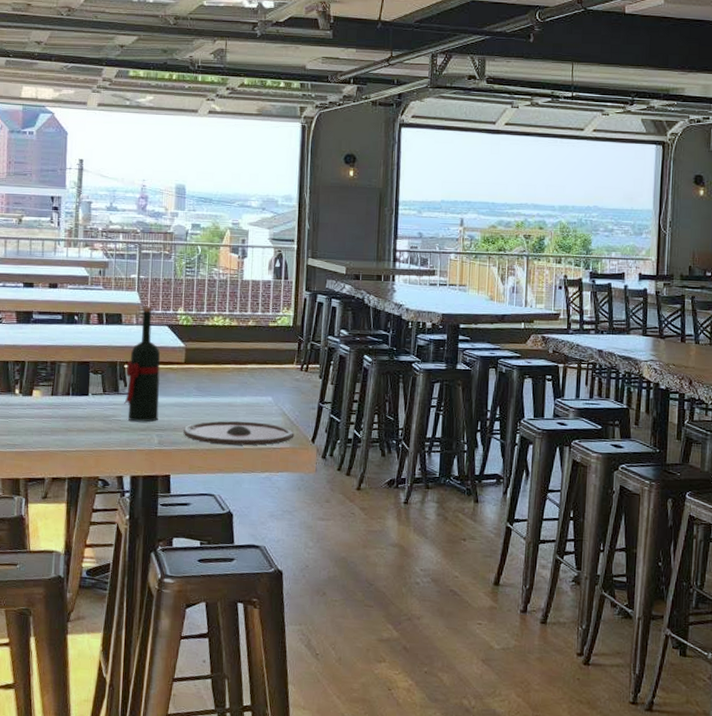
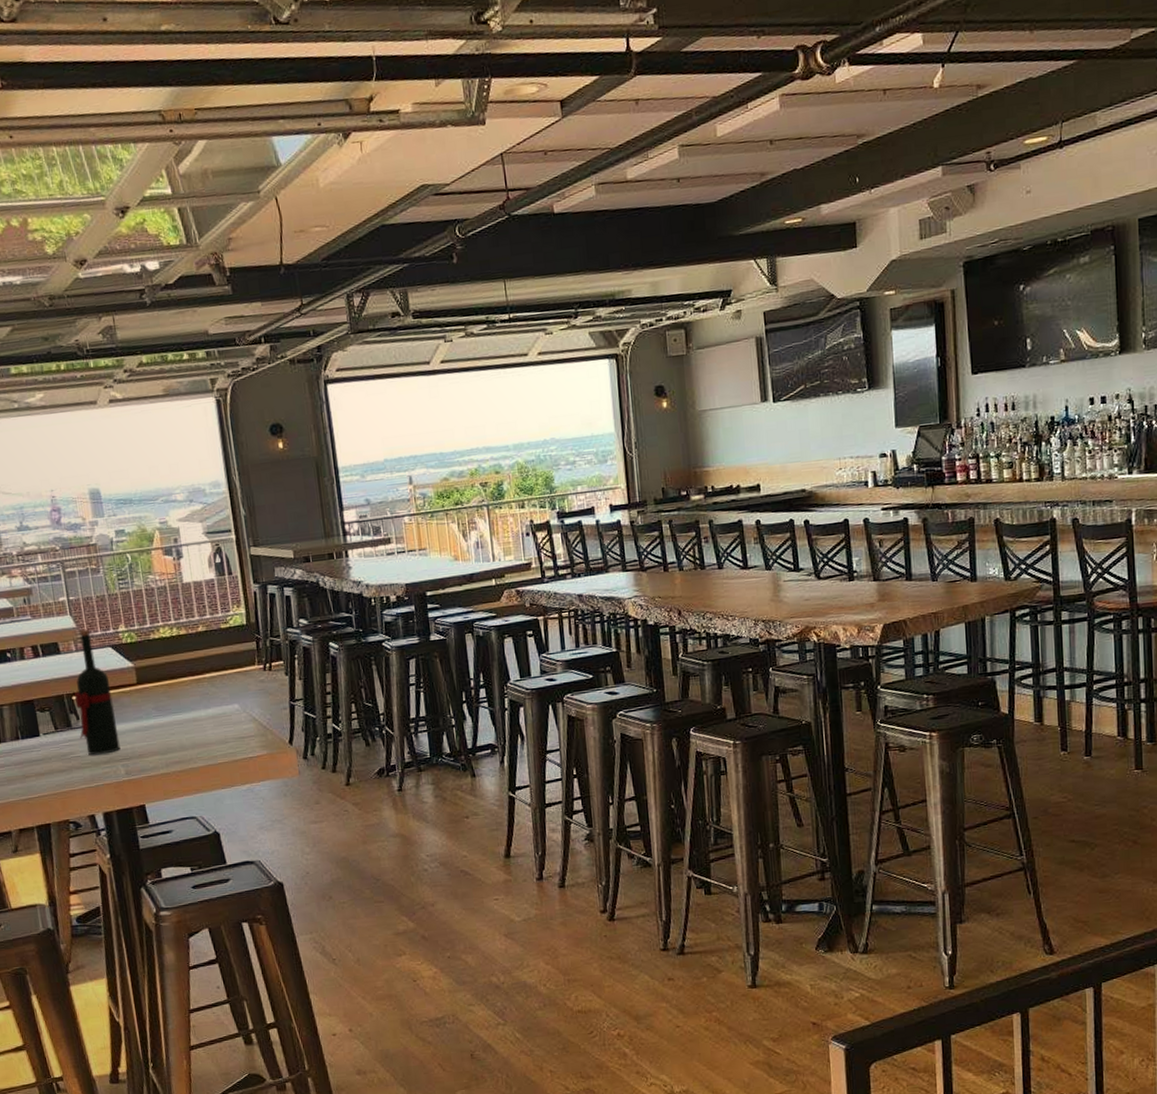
plate: present [183,421,295,446] -> none [149,732,270,764]

